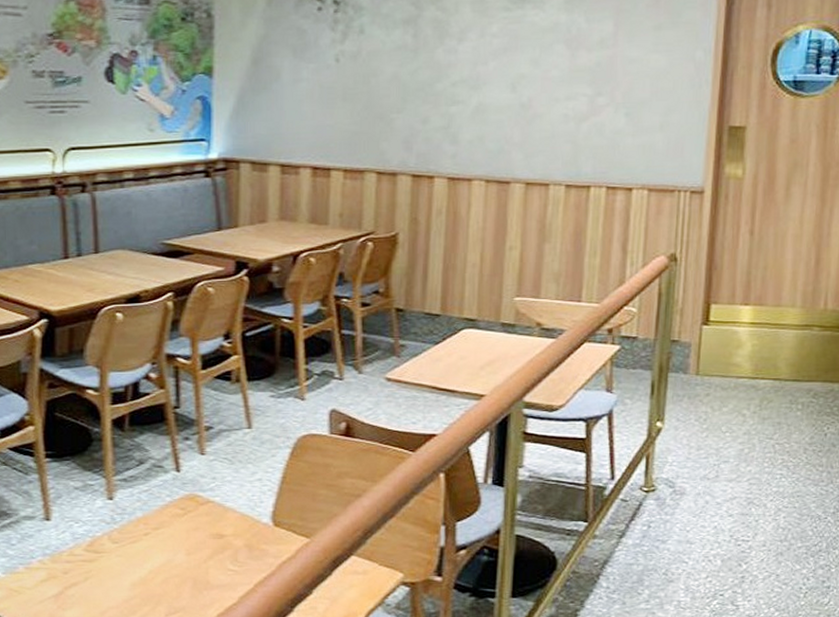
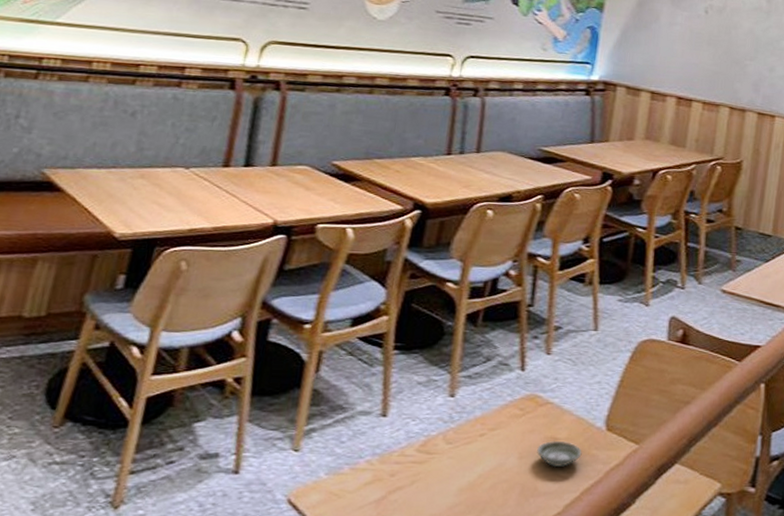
saucer: none [204,537,251,562] -> present [537,440,582,468]

